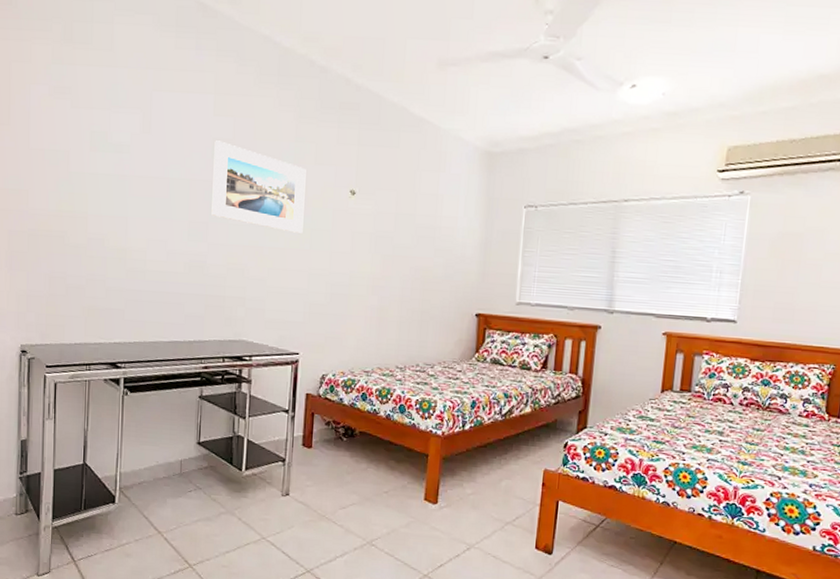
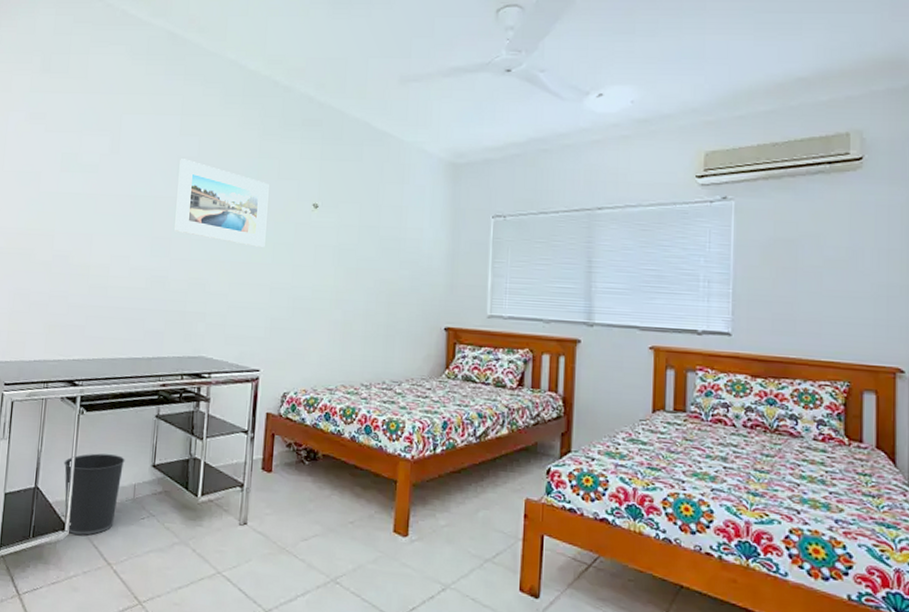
wastebasket: none [110,432,171,507] -> present [63,453,125,535]

